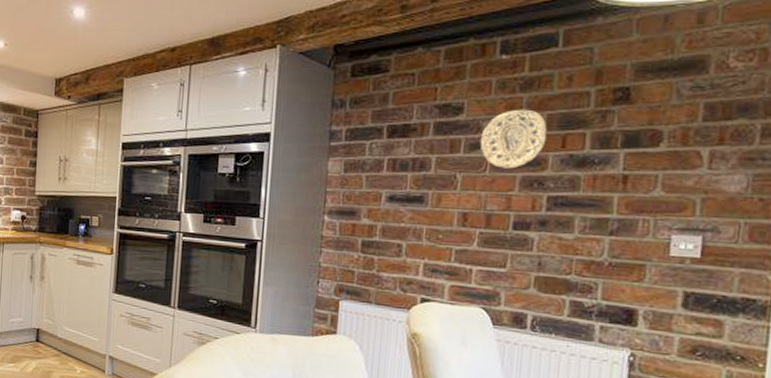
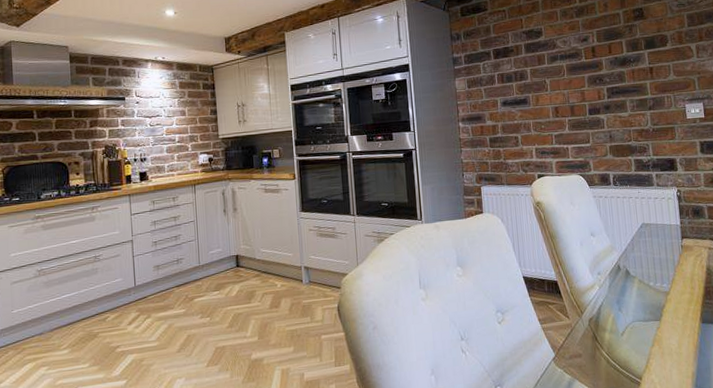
decorative plate: present [480,109,548,169] -> none [557,29,599,72]

